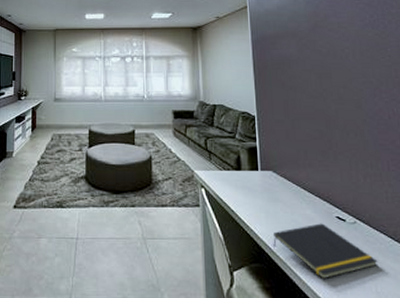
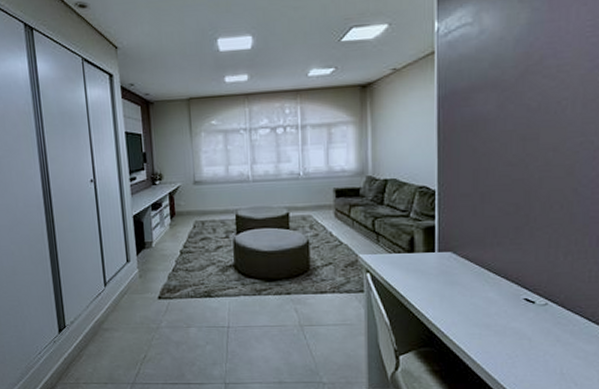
notepad: present [273,223,378,280] -> none [446,306,568,362]

